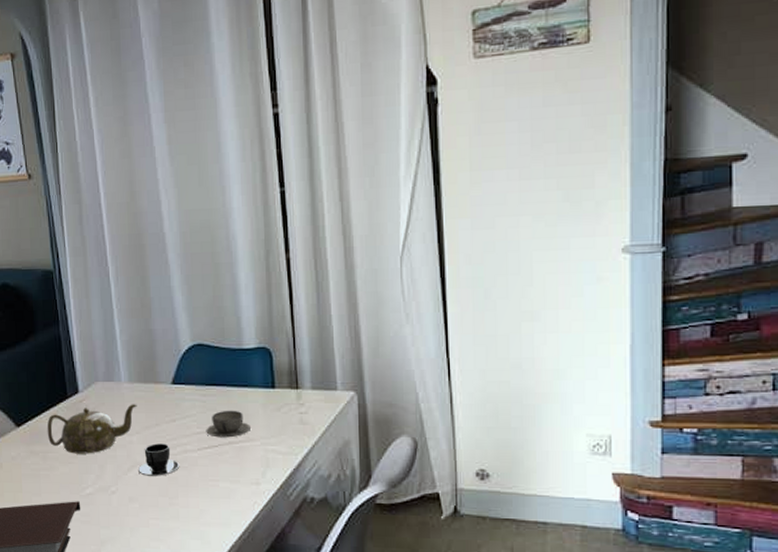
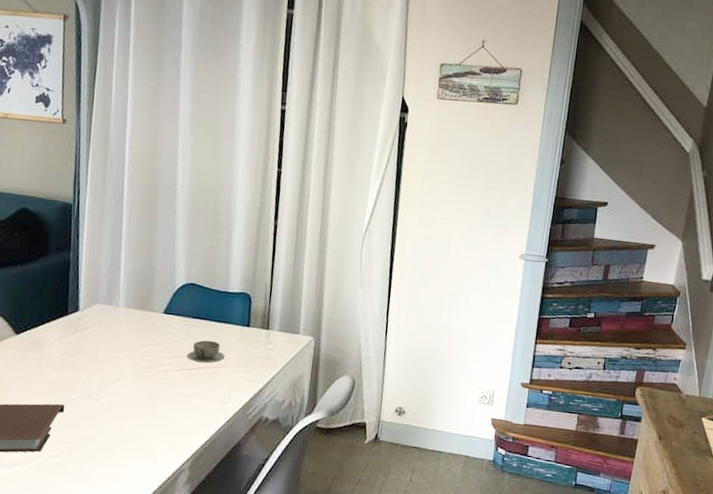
teapot: present [47,404,137,454] -> none [43,325,130,365]
teacup: present [138,443,180,476] -> none [122,361,160,390]

